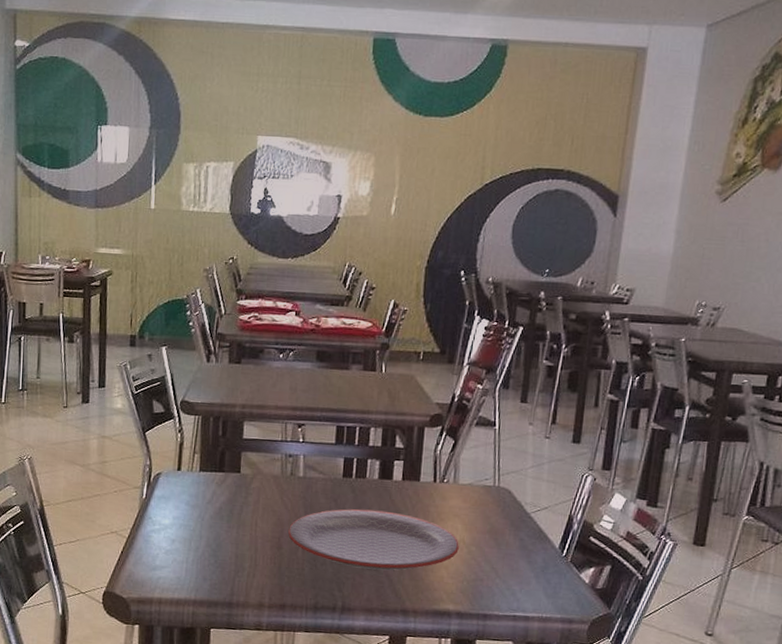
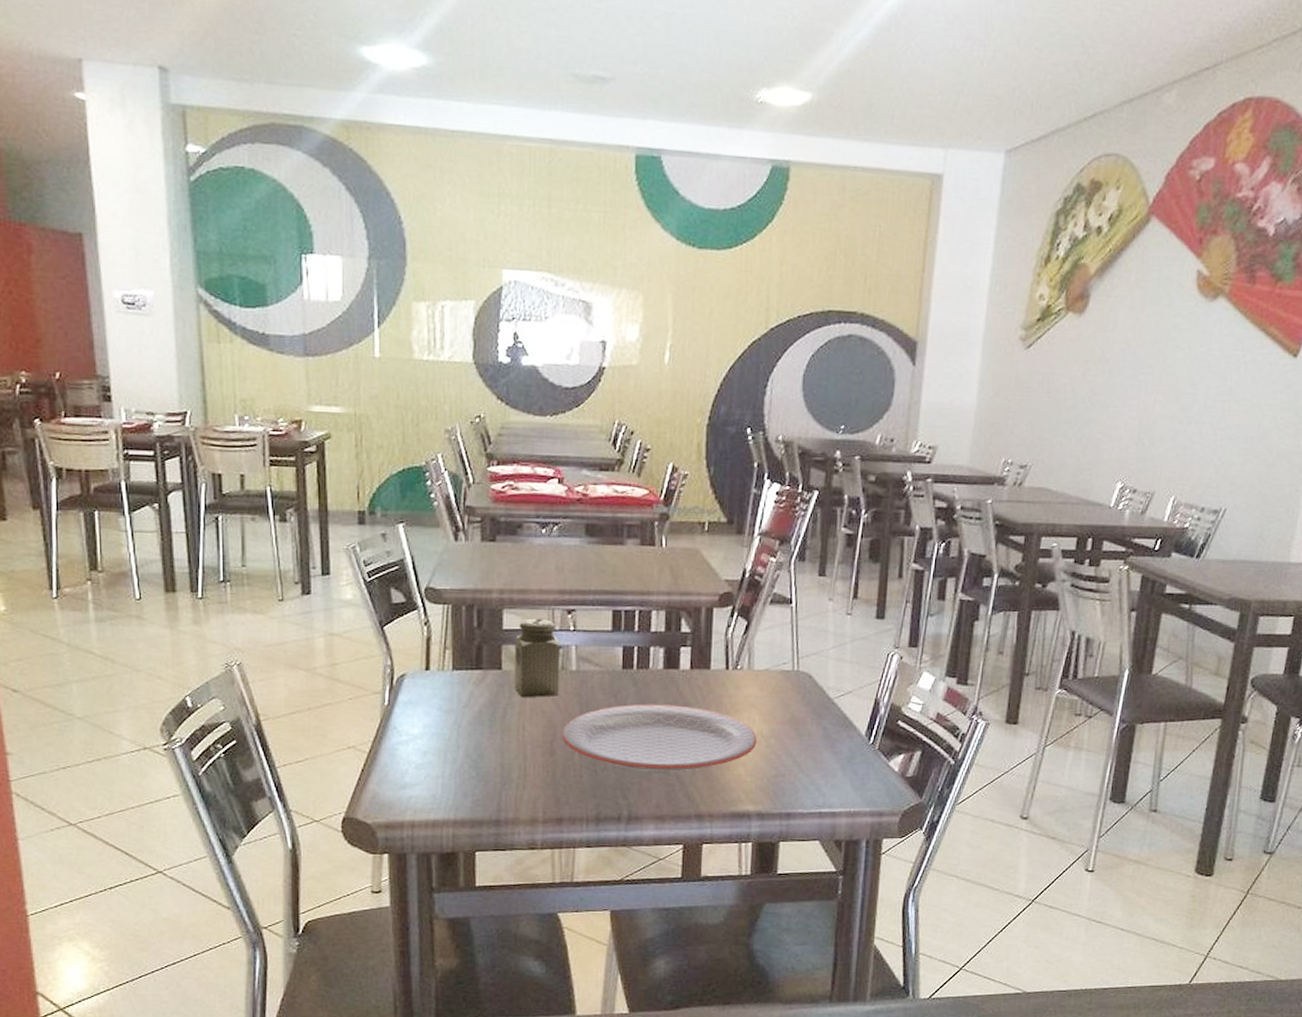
salt shaker: none [250,430,291,499] -> present [514,618,560,698]

